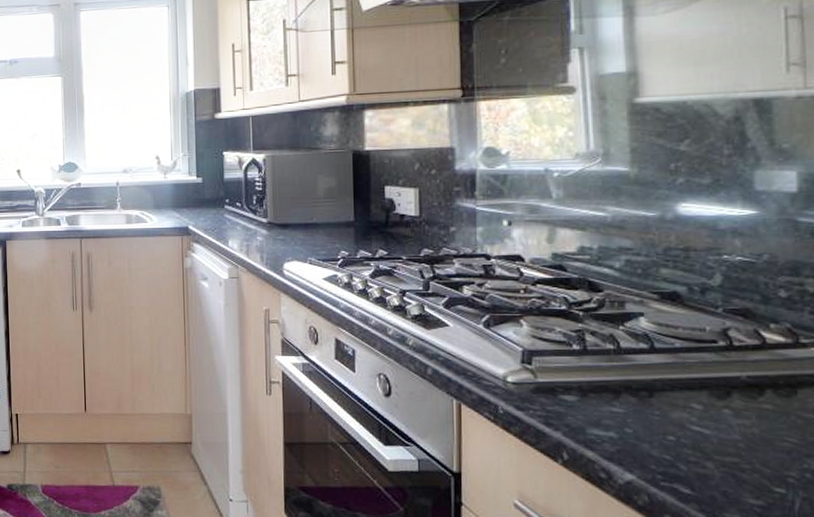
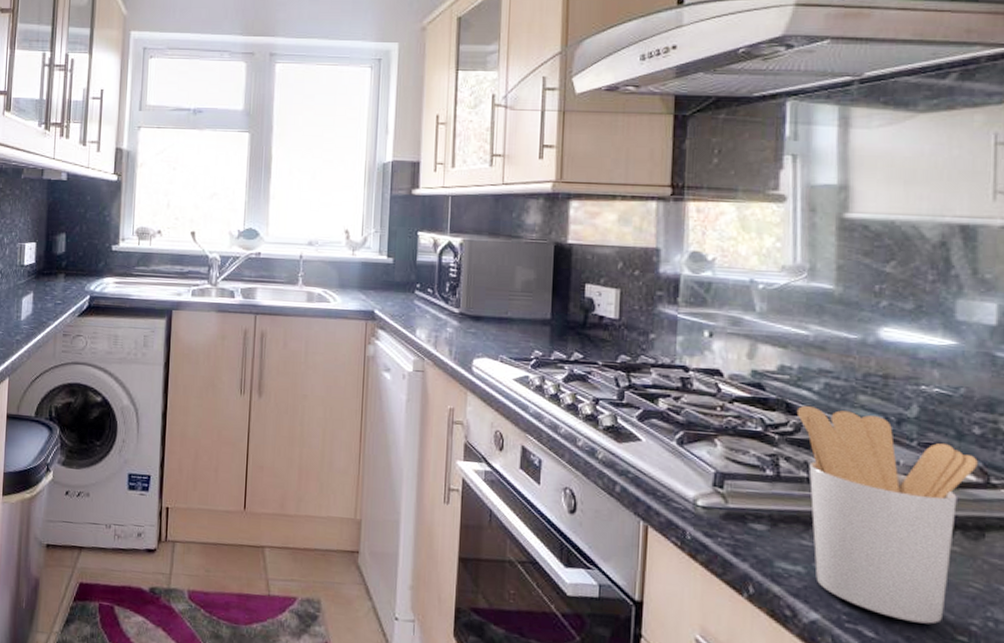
utensil holder: none [599,282,786,479] -> present [796,405,978,624]

